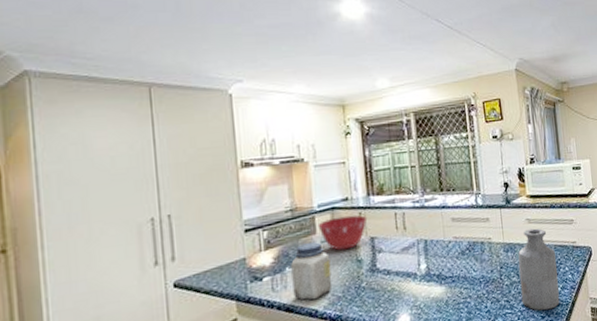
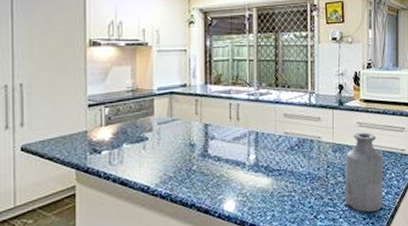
jar: present [291,242,333,300] -> none [128,123,165,177]
mixing bowl: present [318,215,367,251] -> none [156,101,203,134]

